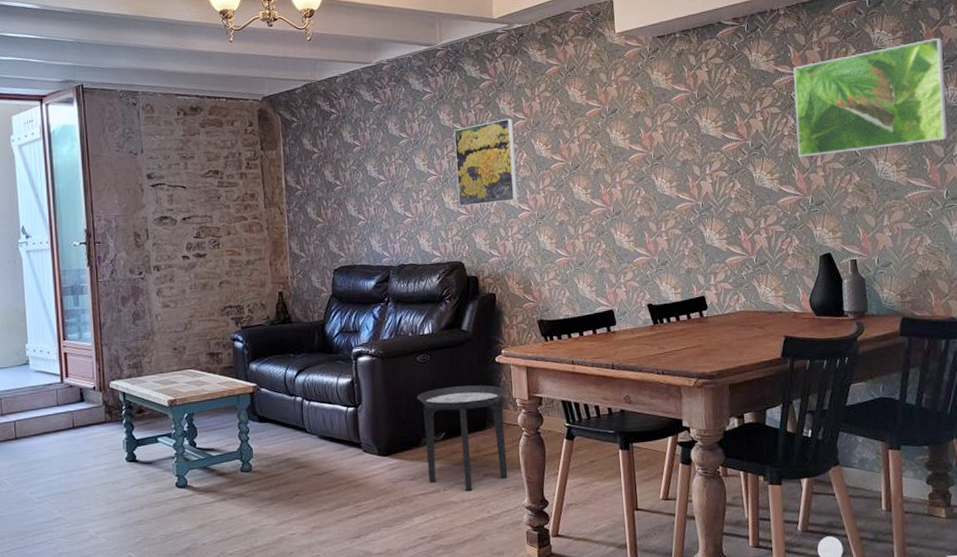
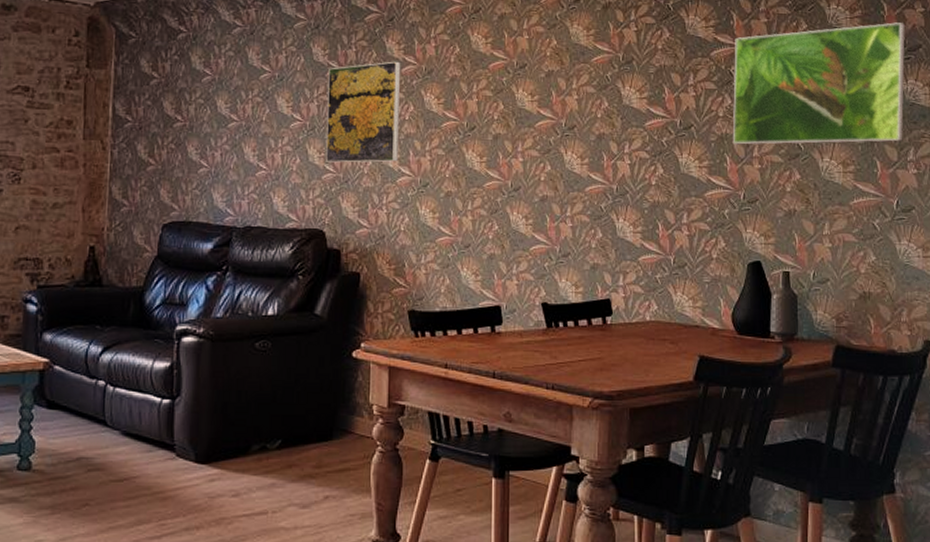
side table: present [417,385,508,491] -> none [250,383,363,515]

